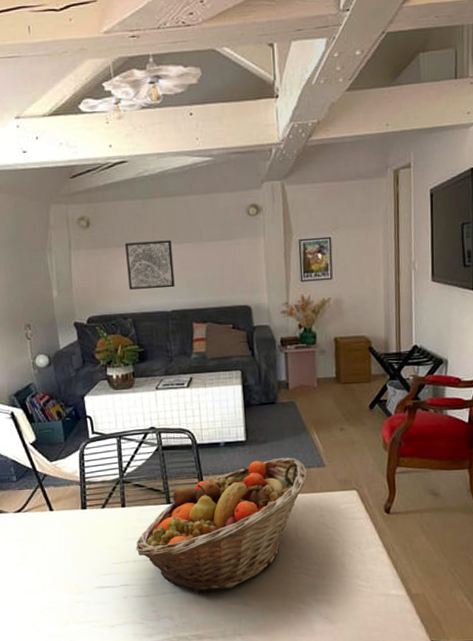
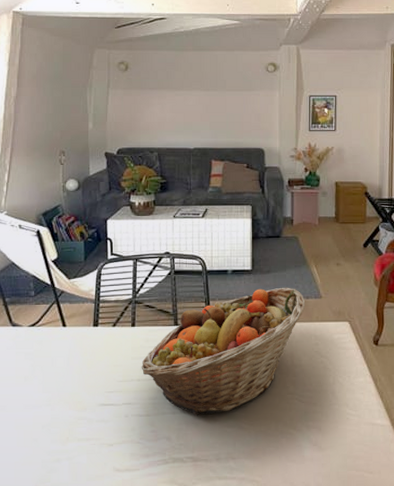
wall art: present [125,240,175,290] -> none [158,87,199,128]

